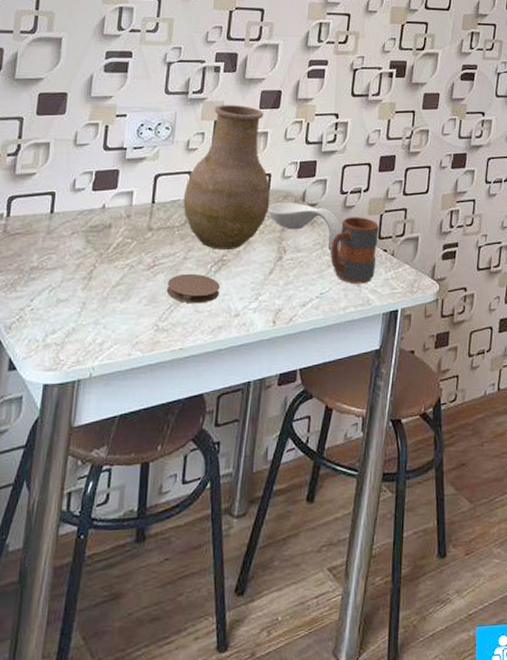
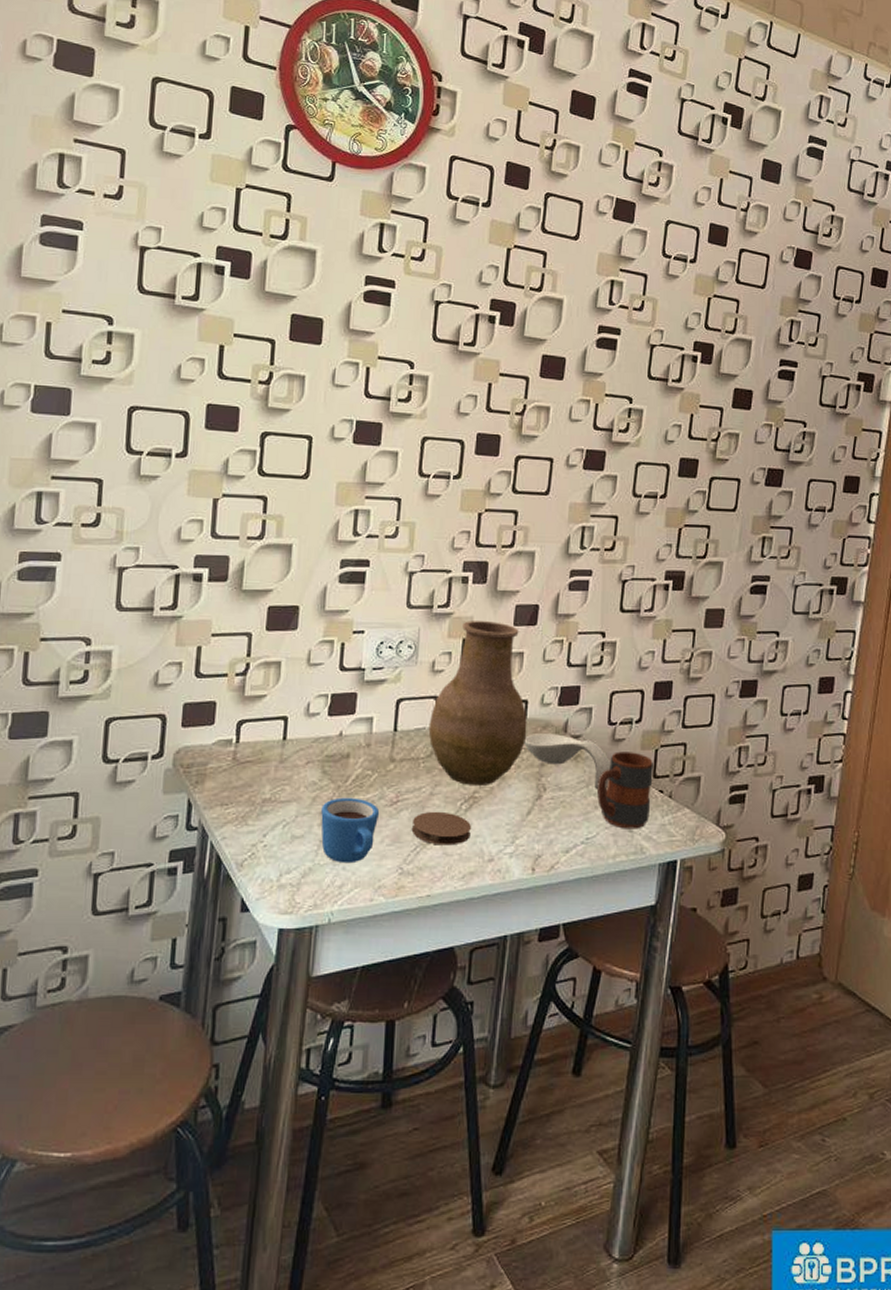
mug: none [84,263,138,323] -> present [321,797,380,864]

